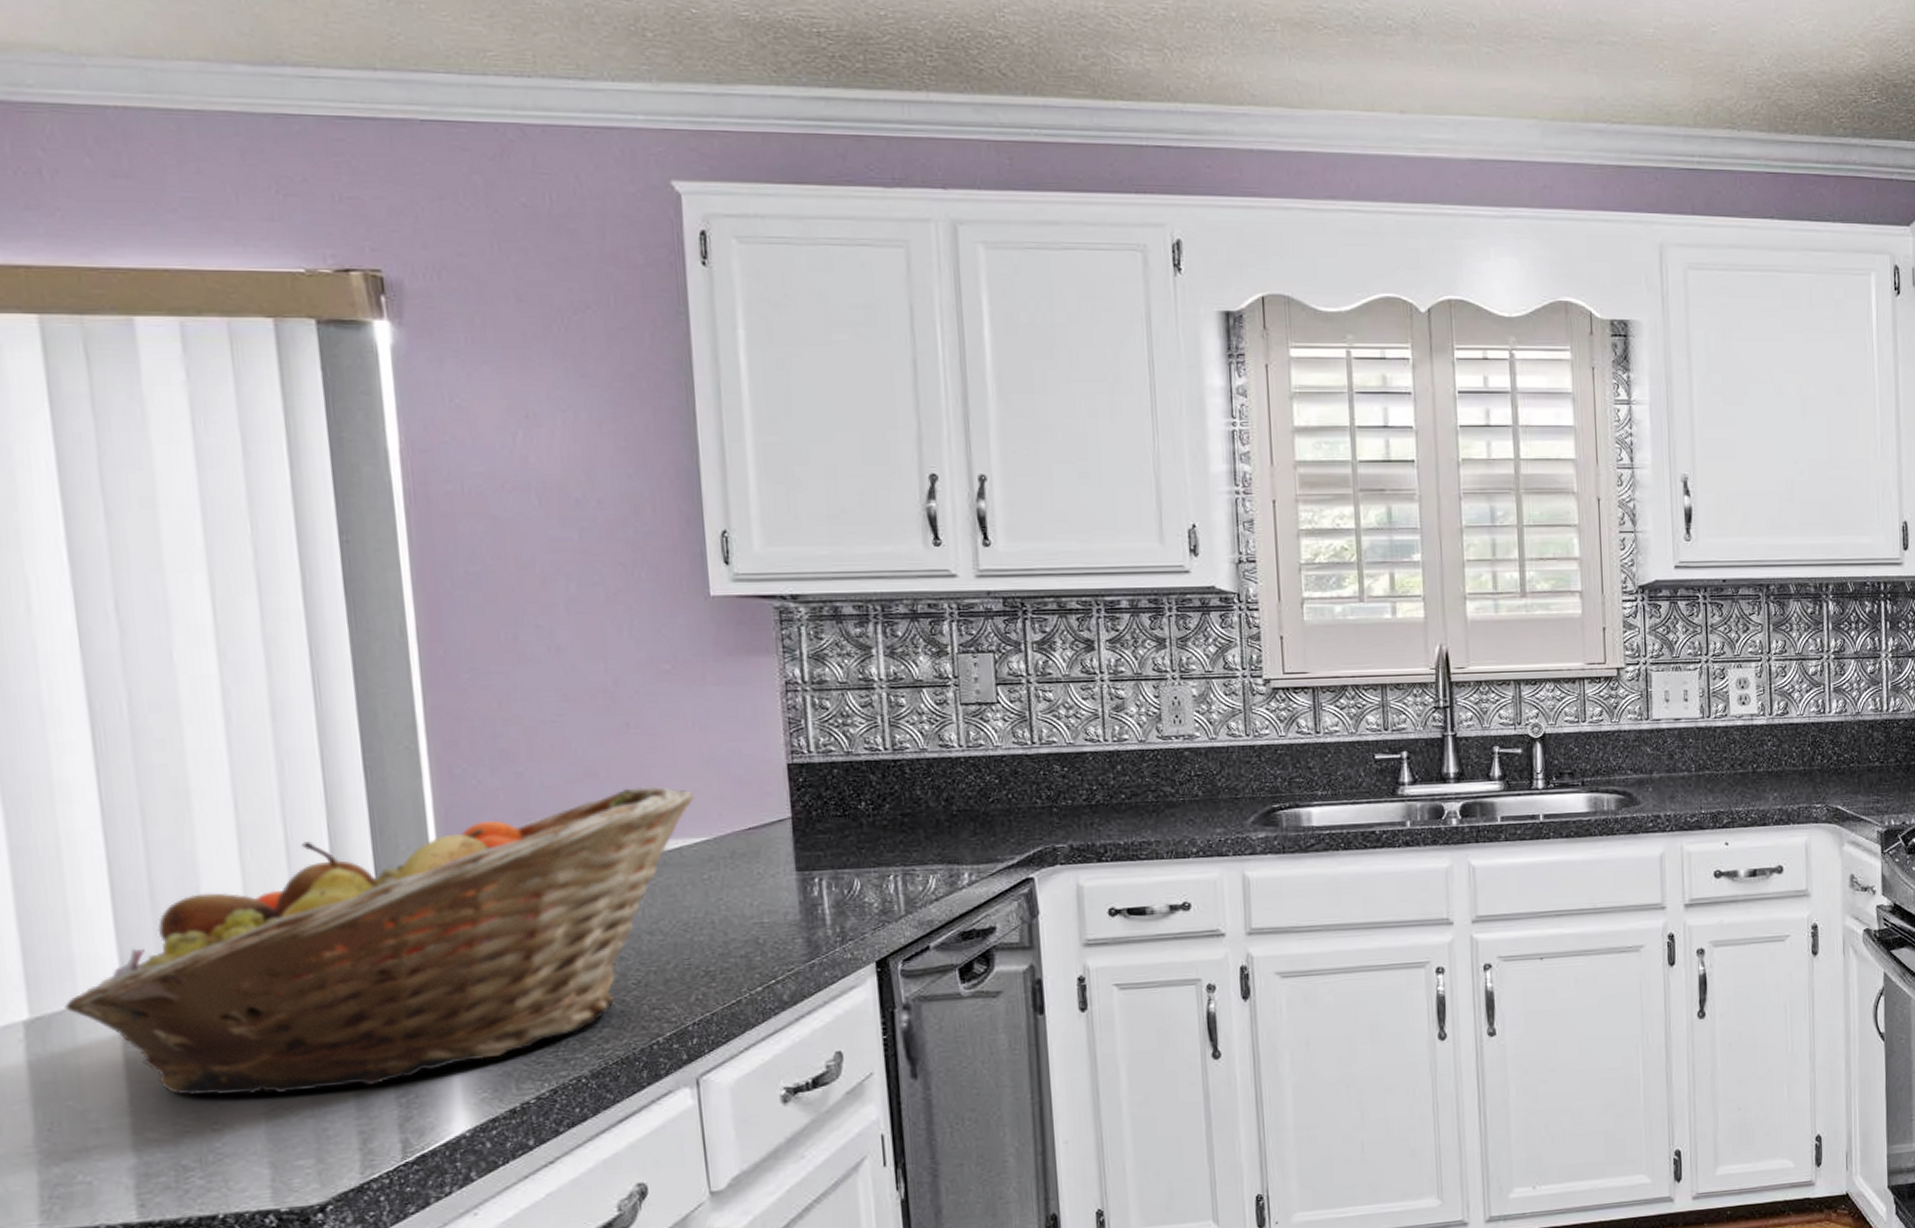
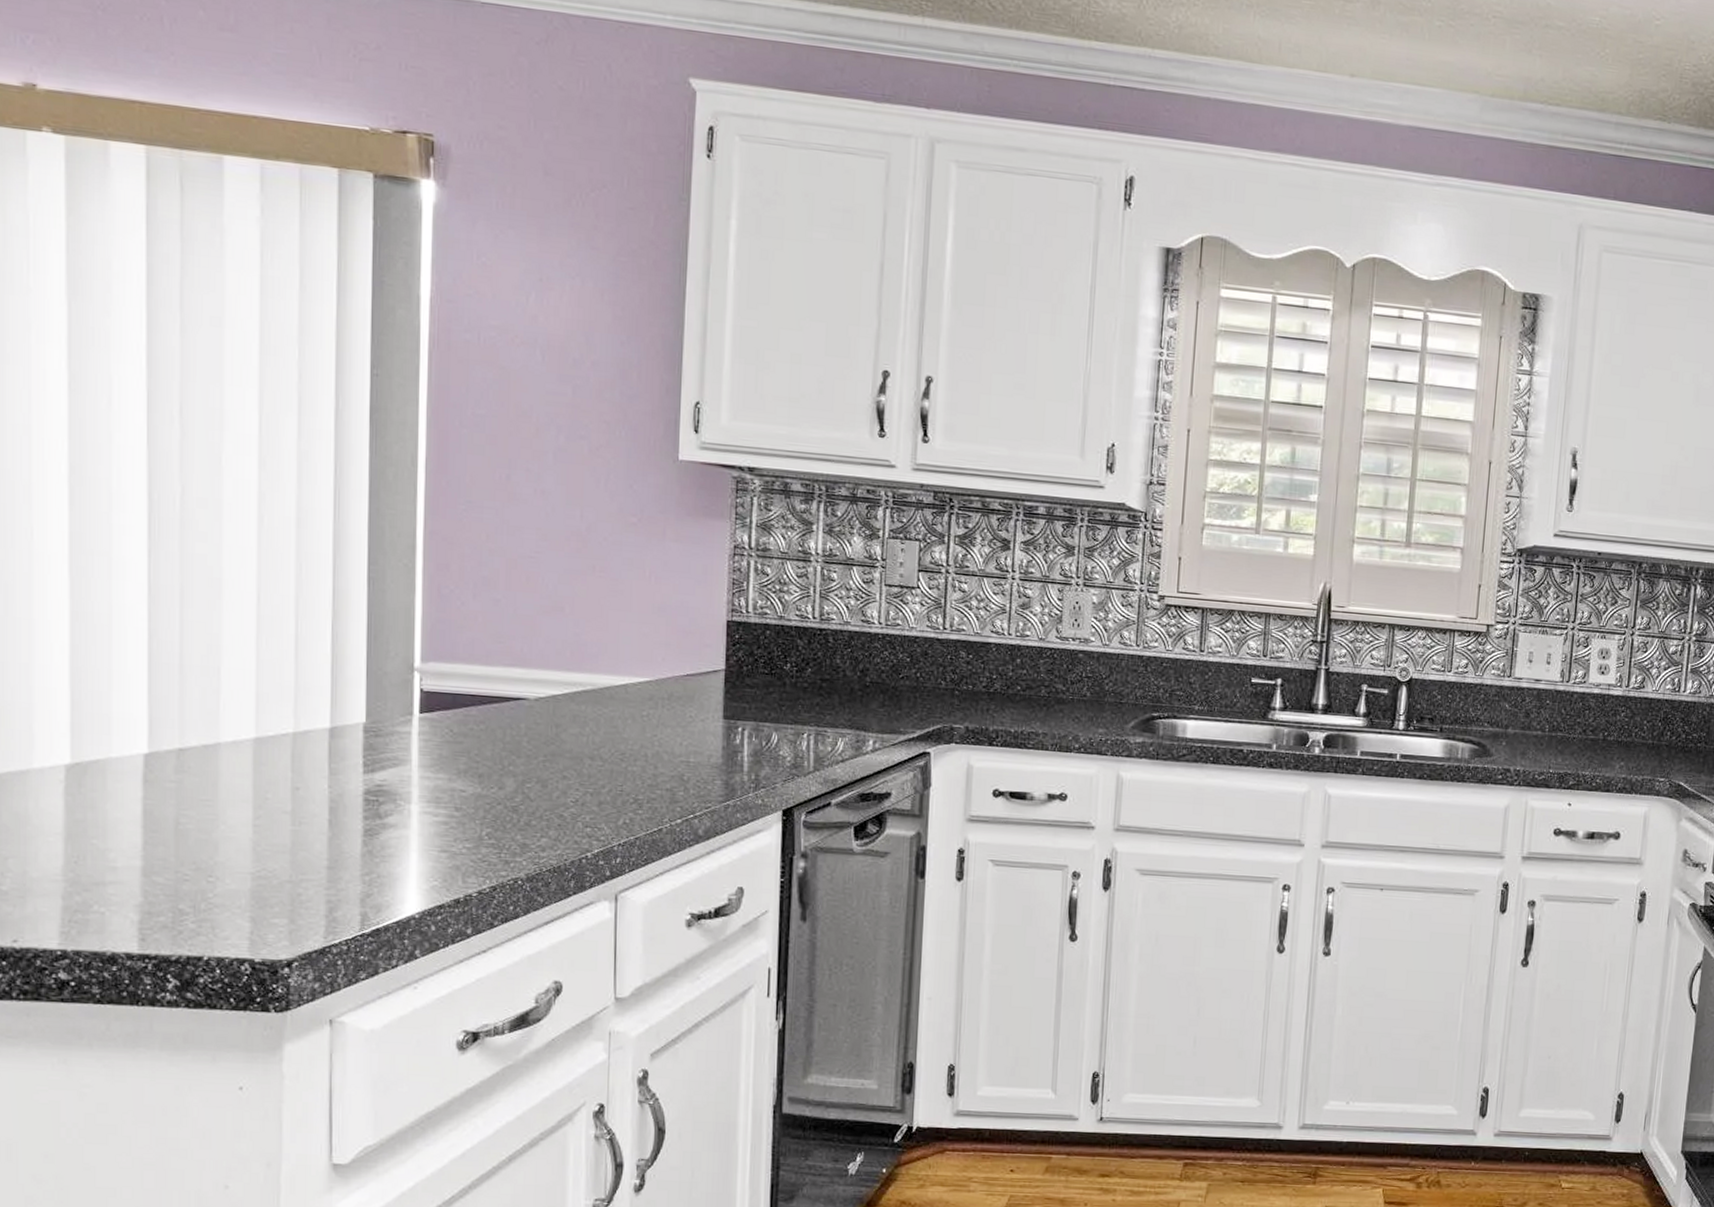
fruit basket: present [65,786,695,1096] -> none [100,624,644,861]

